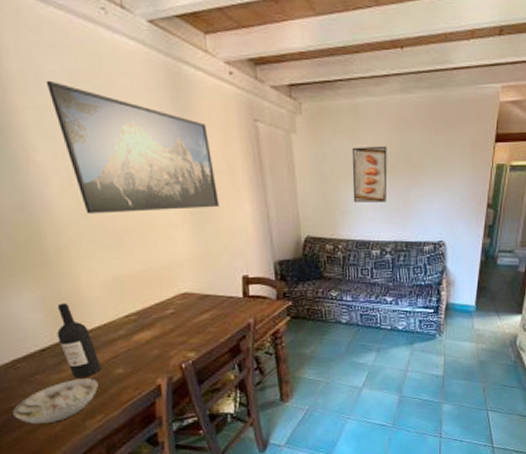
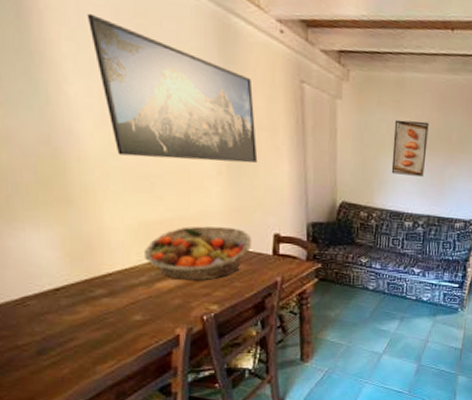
bowl: present [13,378,98,424] -> none [18,322,113,366]
wine bottle: present [57,303,101,378] -> none [74,243,118,321]
fruit basket: none [119,273,223,330] -> present [143,226,253,280]

